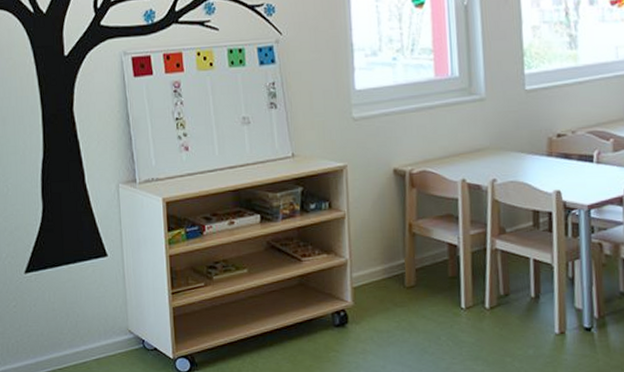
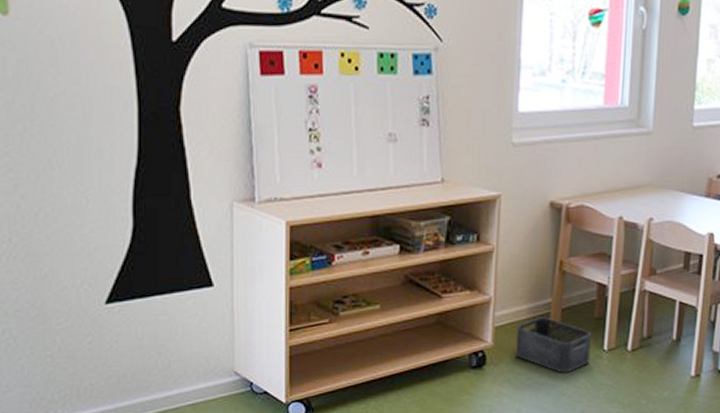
storage bin: none [374,277,449,331] -> present [516,317,591,373]

